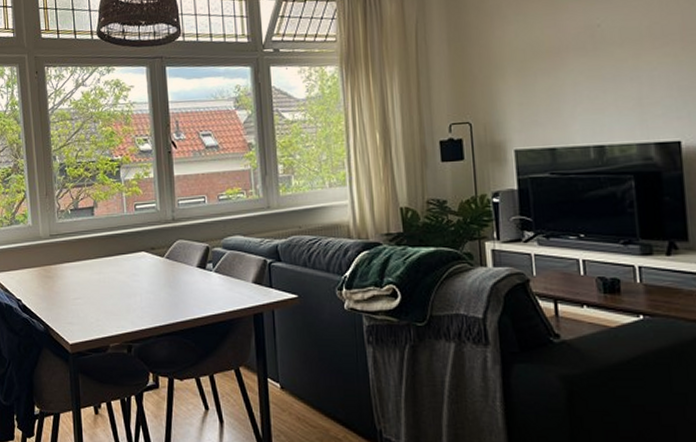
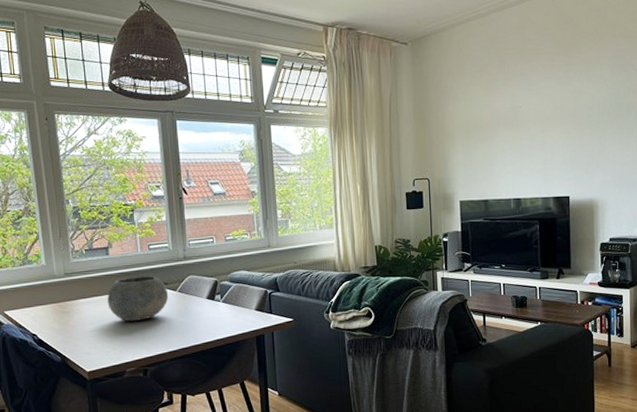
bowl: none [91,239,156,291] -> present [107,276,169,322]

